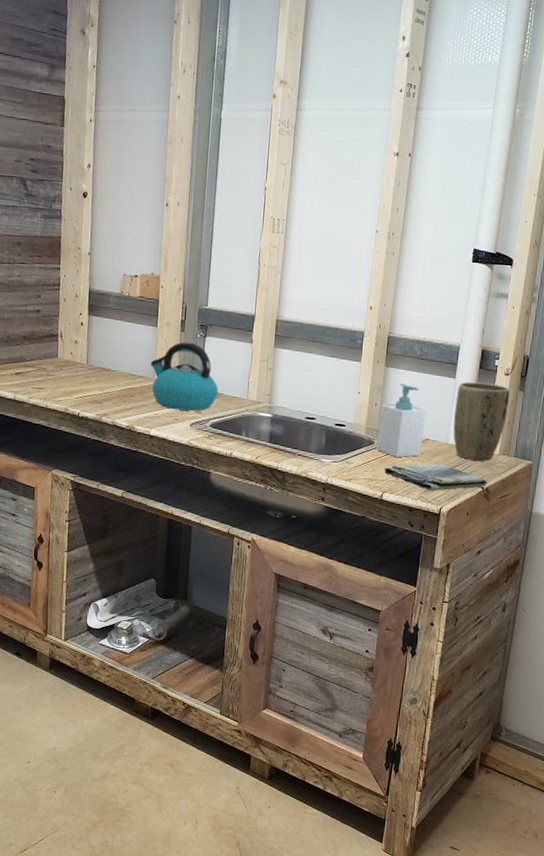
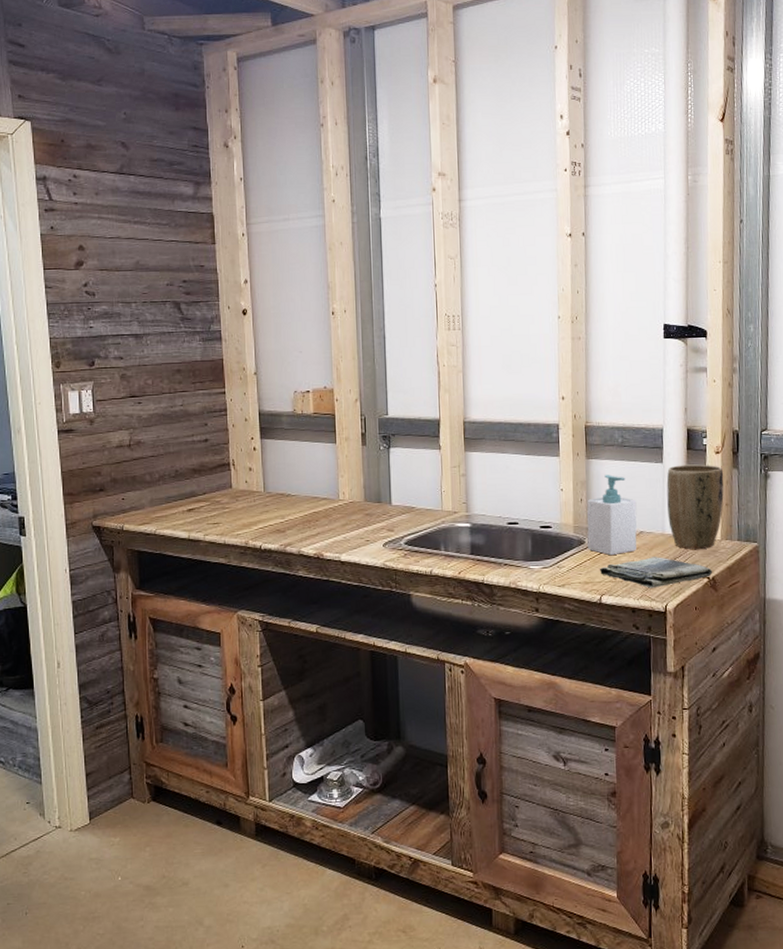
kettle: present [150,342,219,411] -> none [333,456,410,530]

